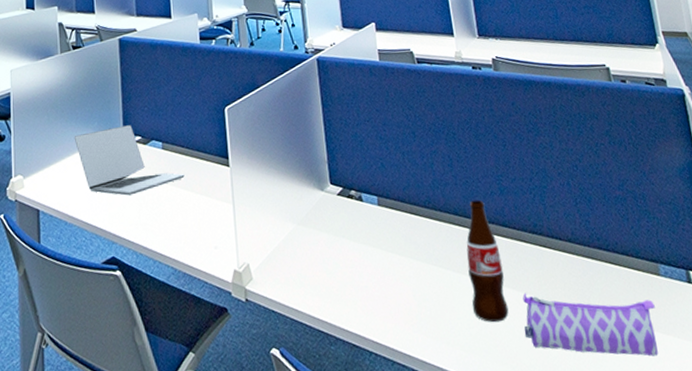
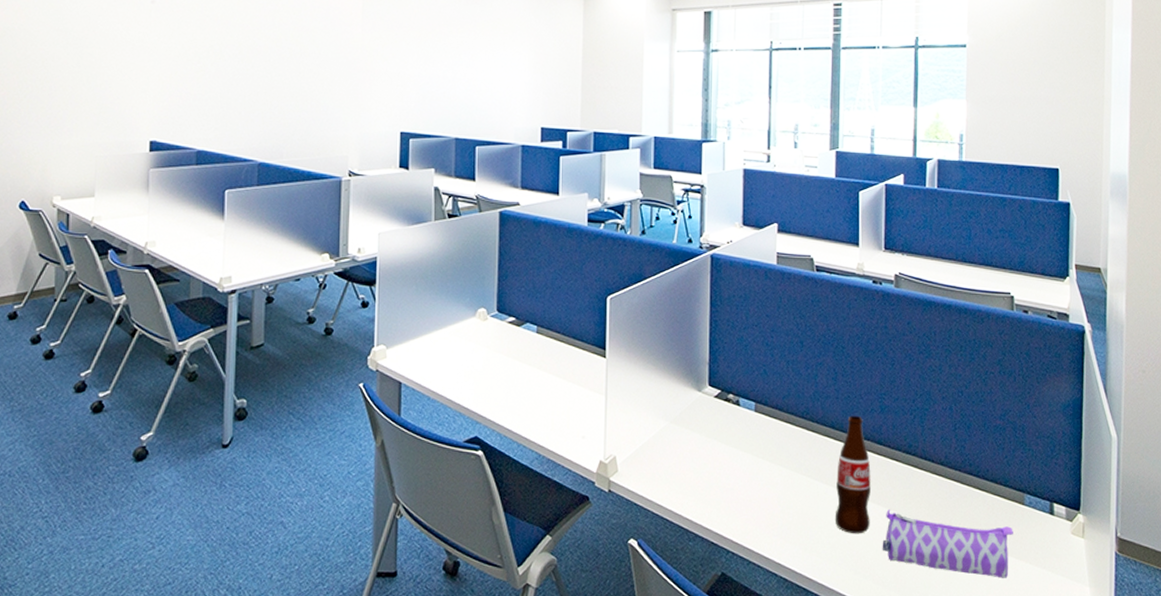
laptop: present [74,125,185,196] -> none [443,304,558,377]

